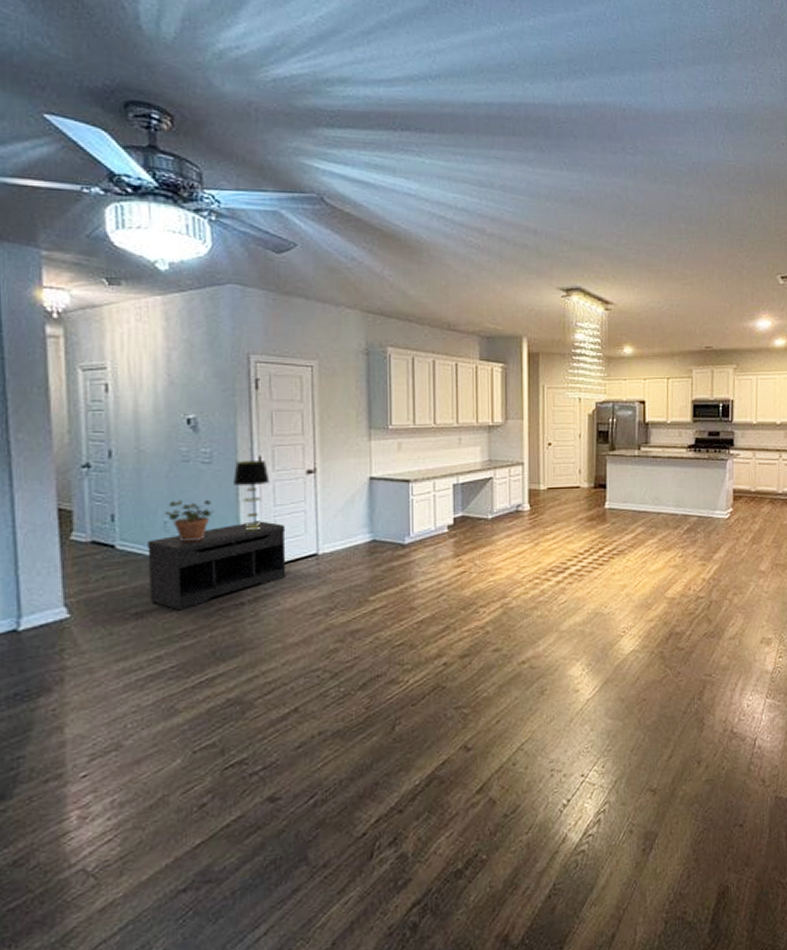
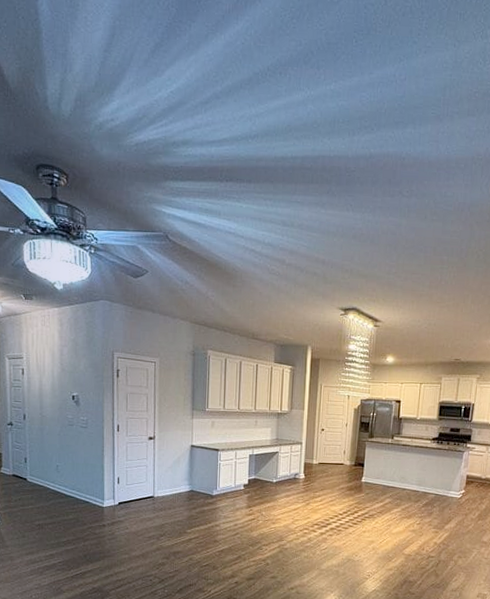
bench: present [148,521,286,611] -> none [46,470,134,526]
potted plant: present [164,499,214,542] -> none [57,451,88,480]
table lamp: present [234,461,270,531] -> none [101,427,124,477]

